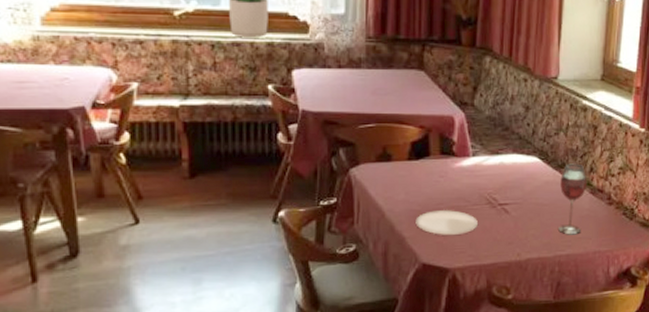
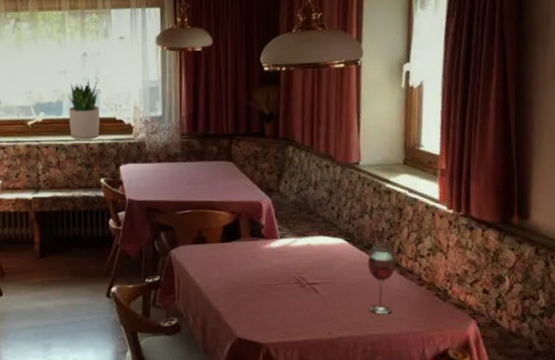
plate: present [415,210,478,235] -> none [230,289,288,312]

